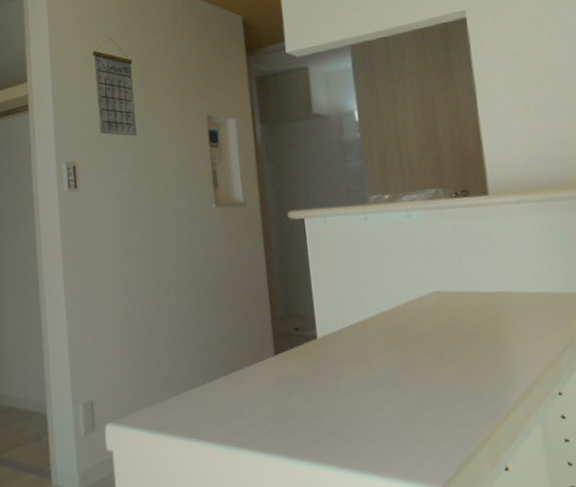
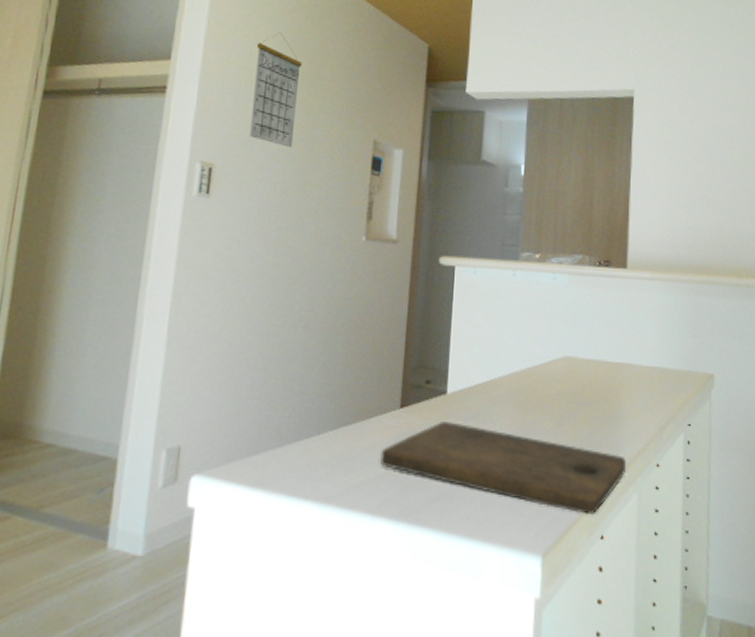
cutting board: none [263,364,523,446] -> present [380,422,627,514]

